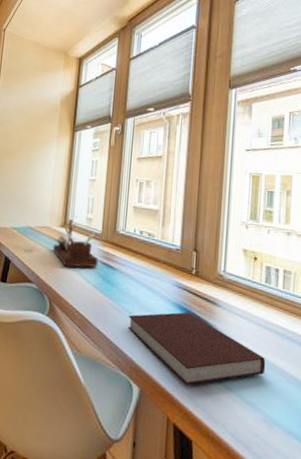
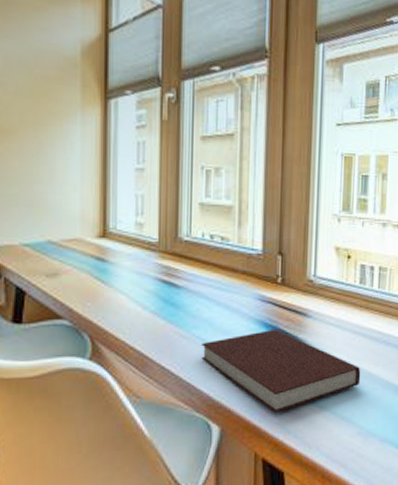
desk organizer: present [53,219,98,268] -> none [90,226,156,291]

